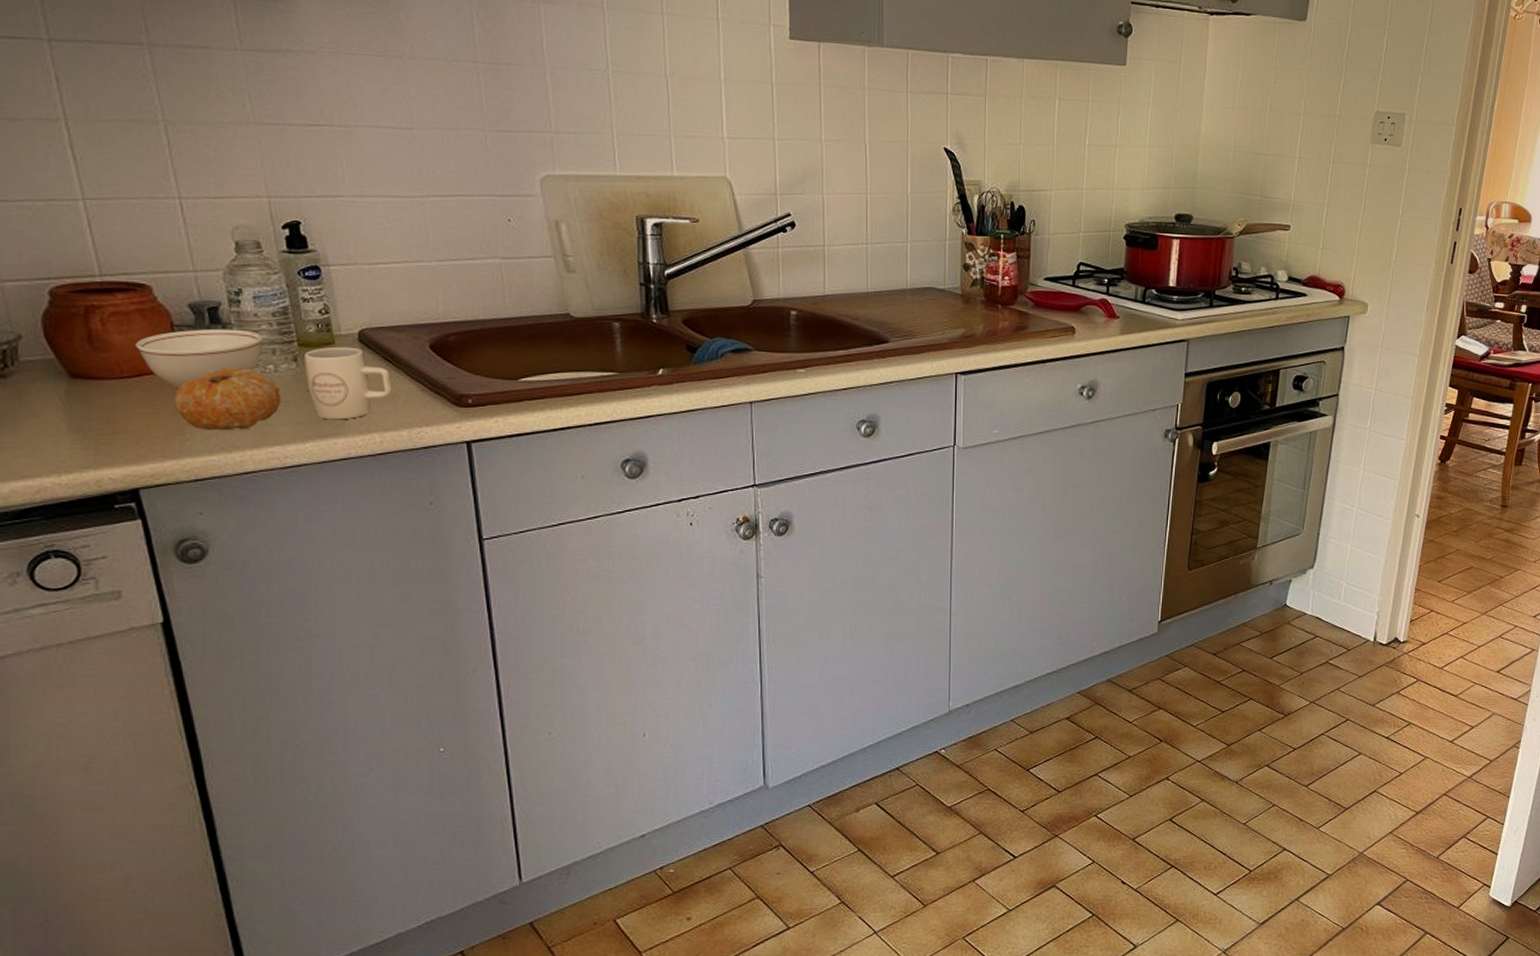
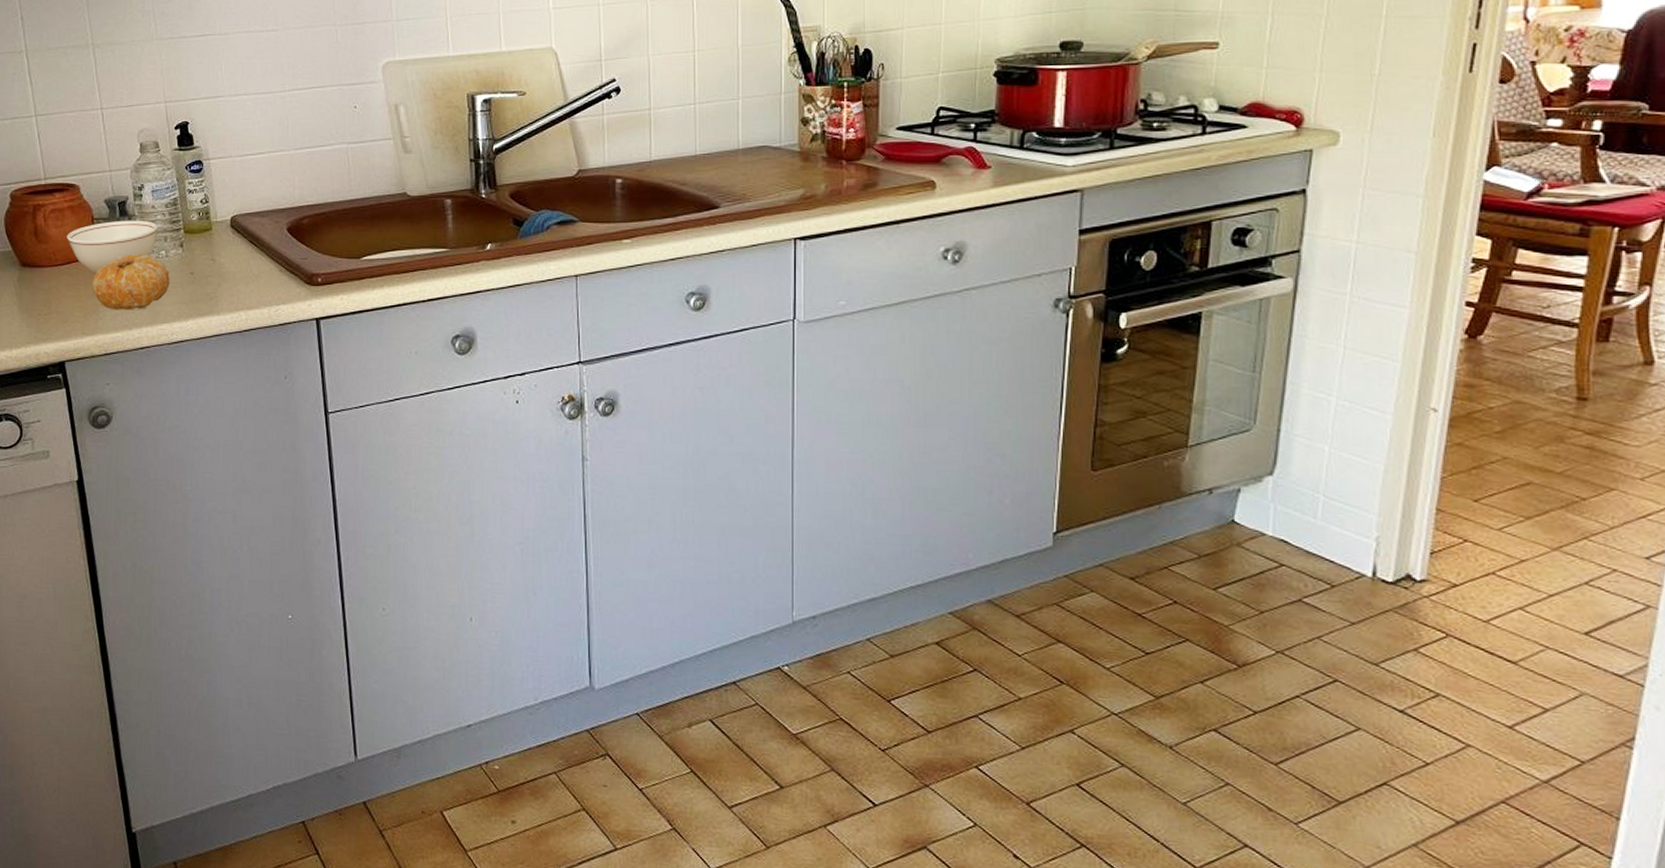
mug: present [305,346,392,420] -> none [188,232,256,300]

